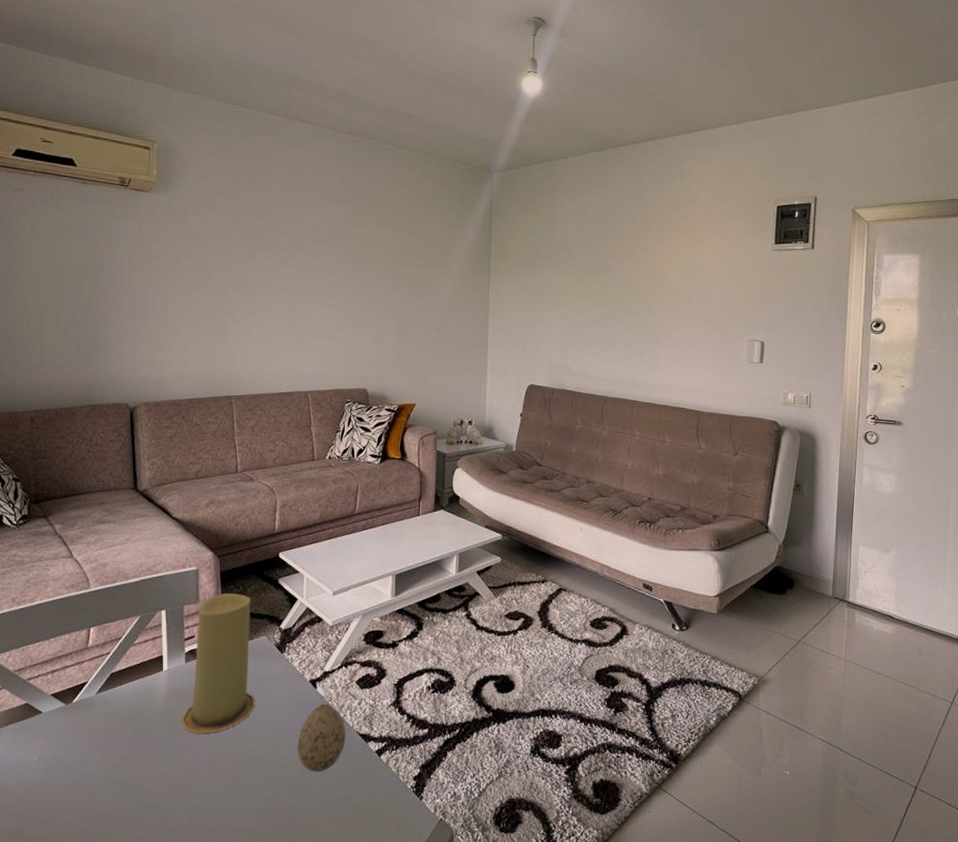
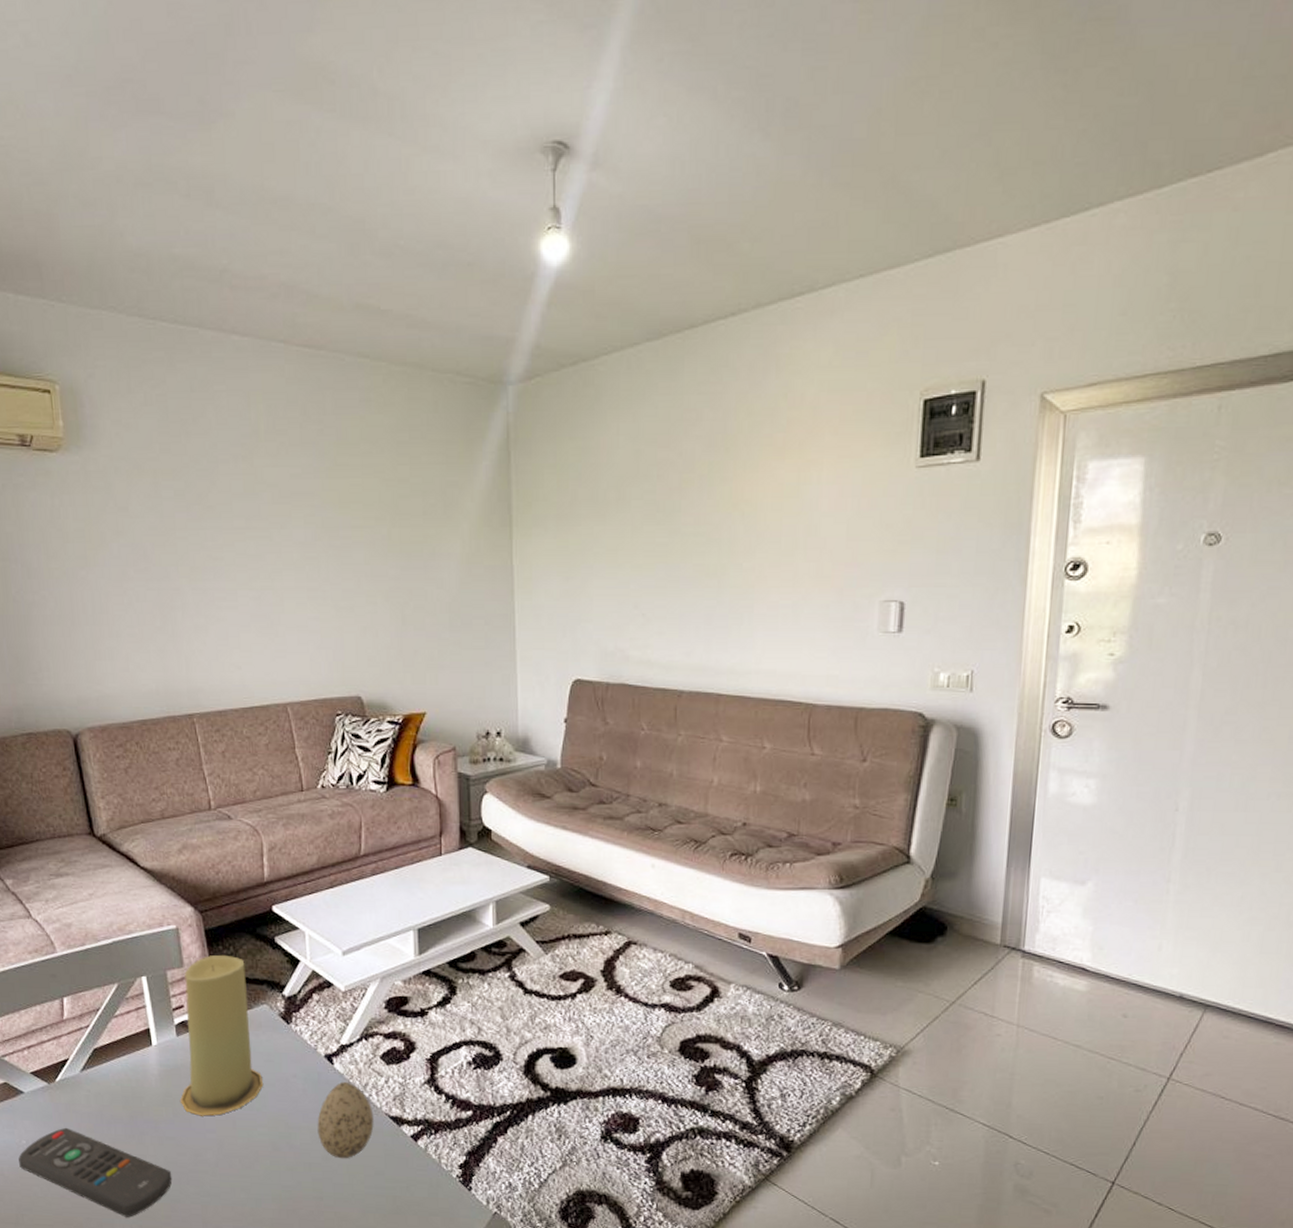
remote control: none [28,744,166,828] -> present [18,1127,173,1217]

